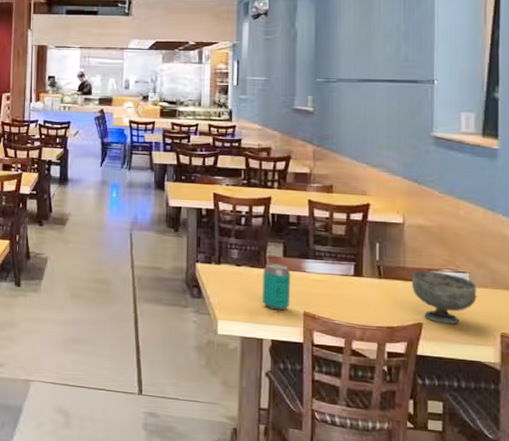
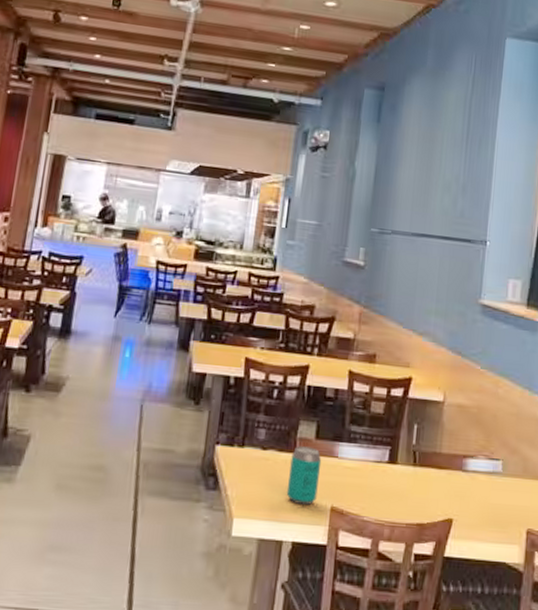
bowl: present [411,270,477,324] -> none [445,457,509,520]

